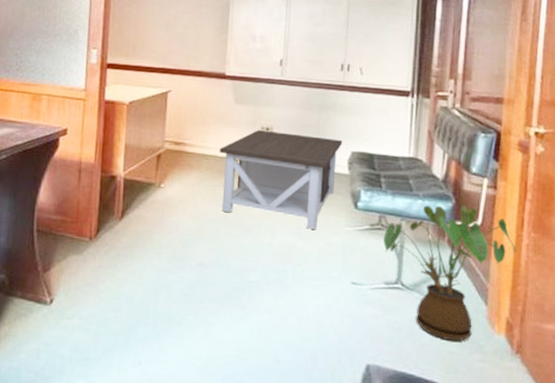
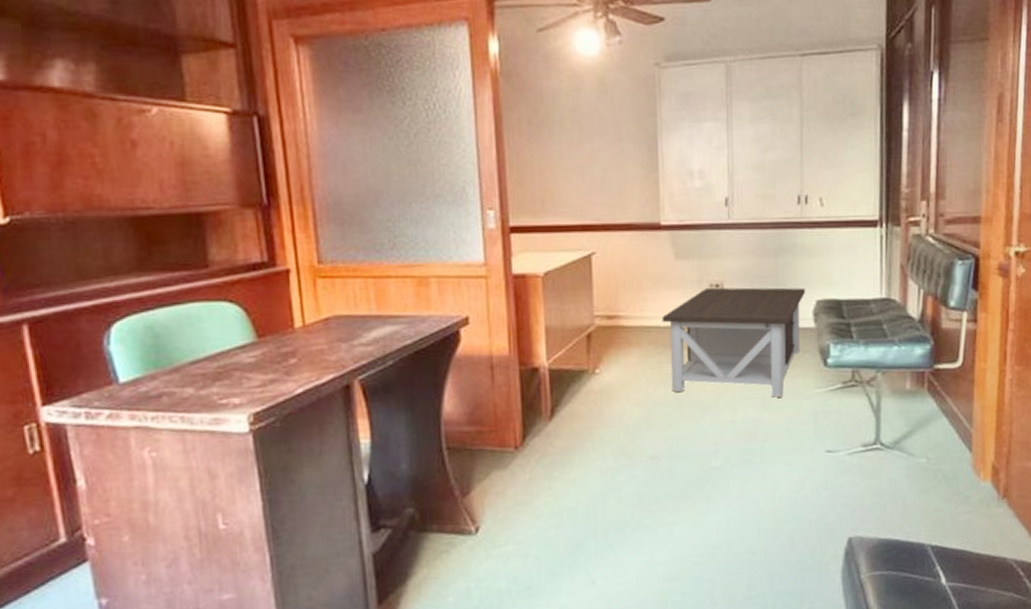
house plant: present [383,205,516,342] -> none [858,345,1000,497]

